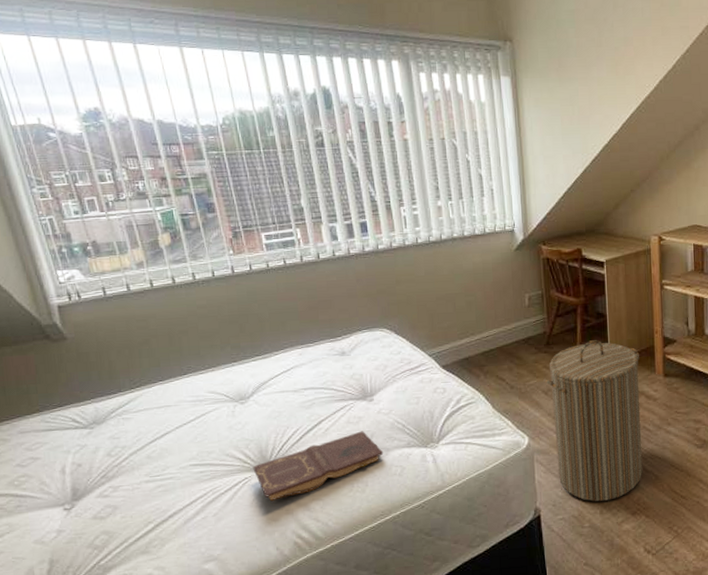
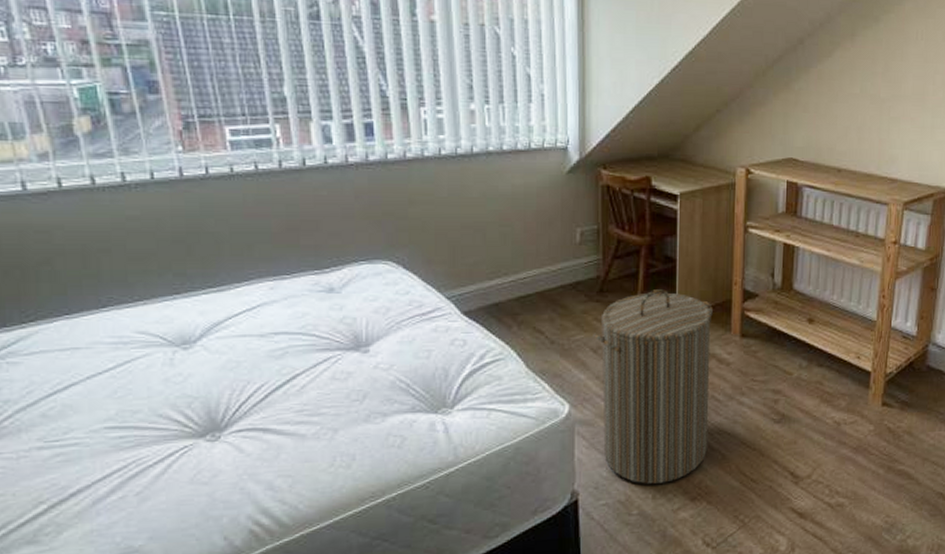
book: present [253,431,384,502] -> none [196,390,379,478]

